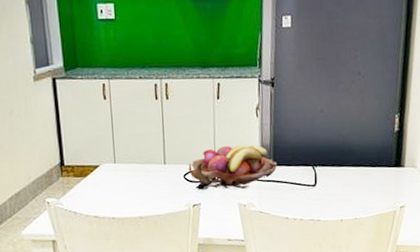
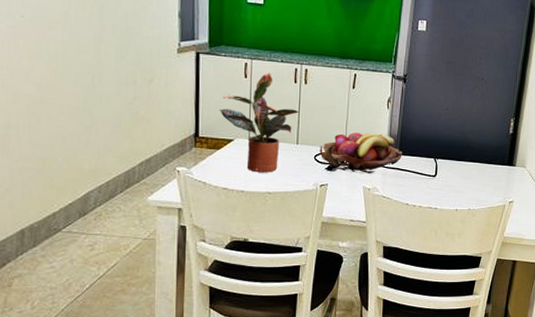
potted plant: none [82,91,163,198] -> present [220,72,299,173]

